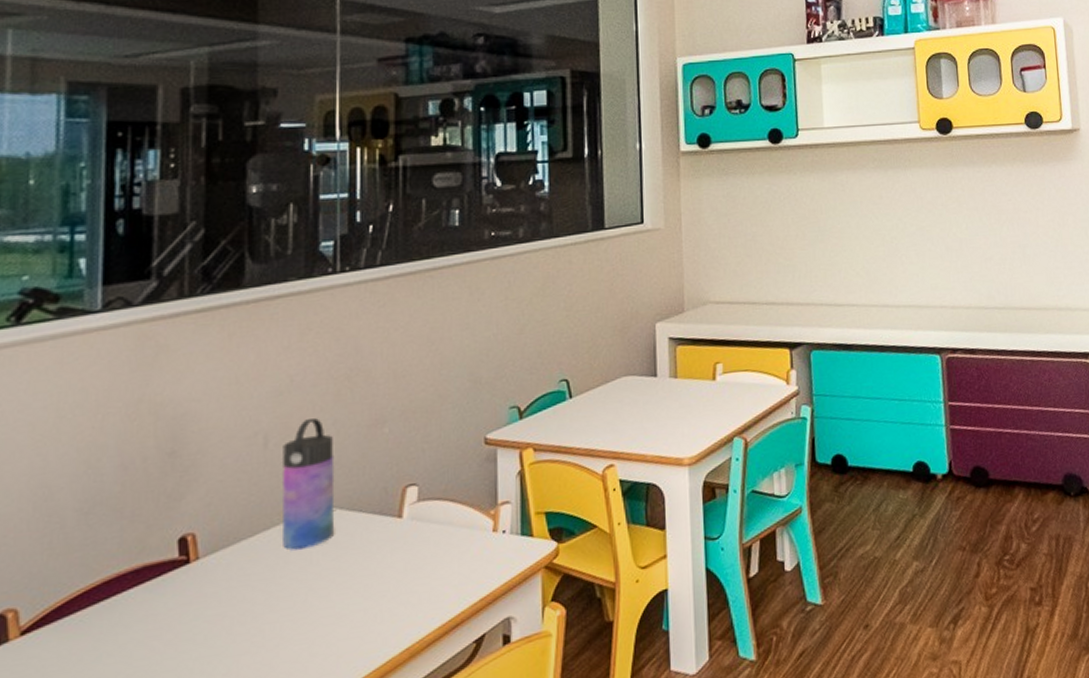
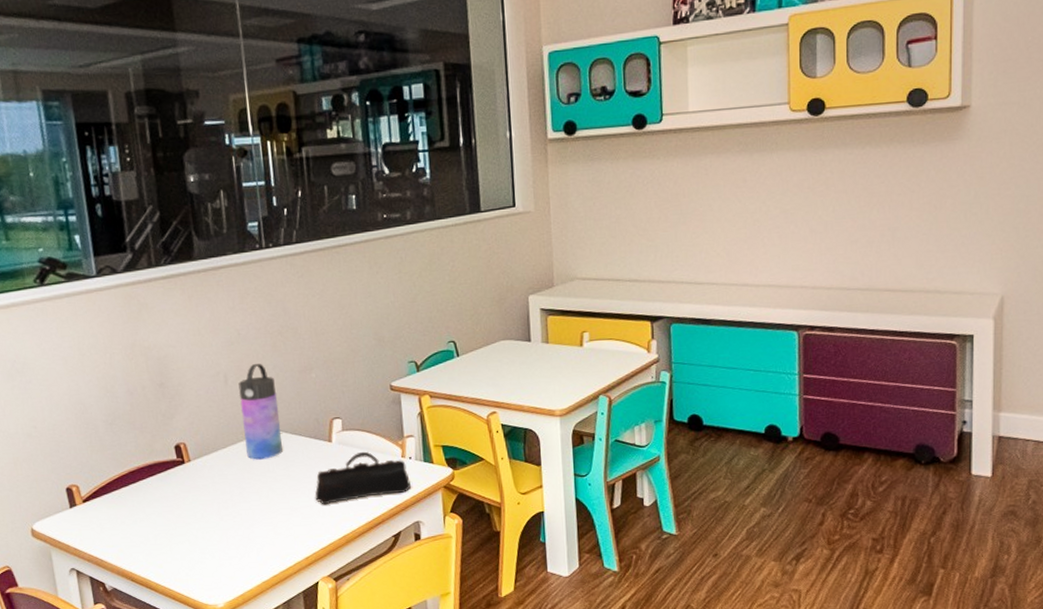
pencil case: none [372,527,502,607] -> present [315,451,411,505]

